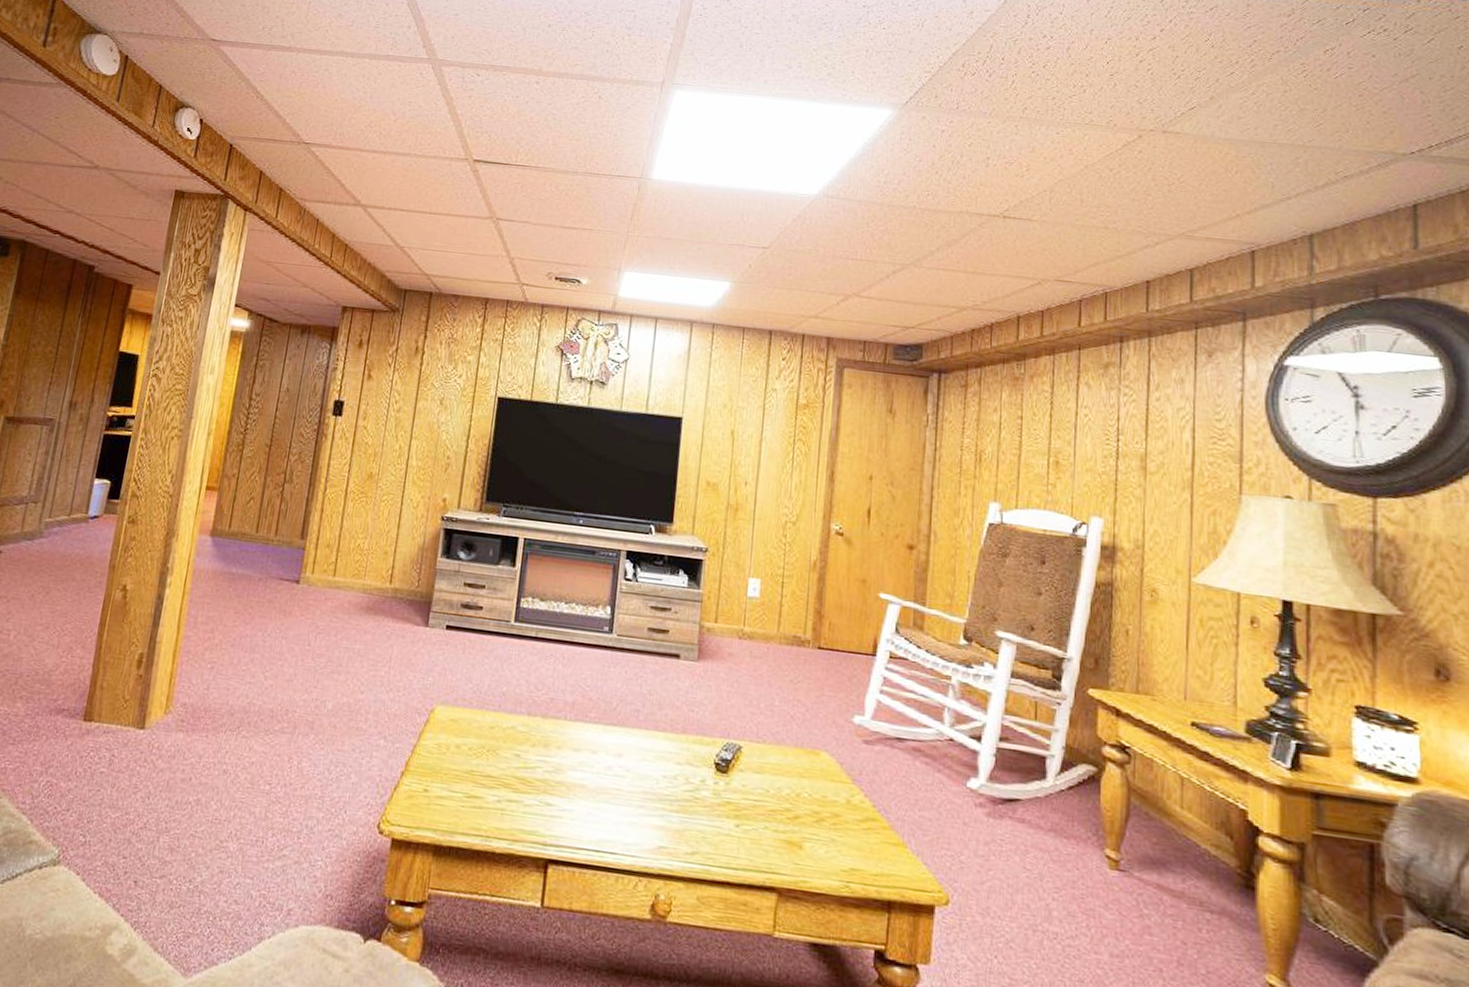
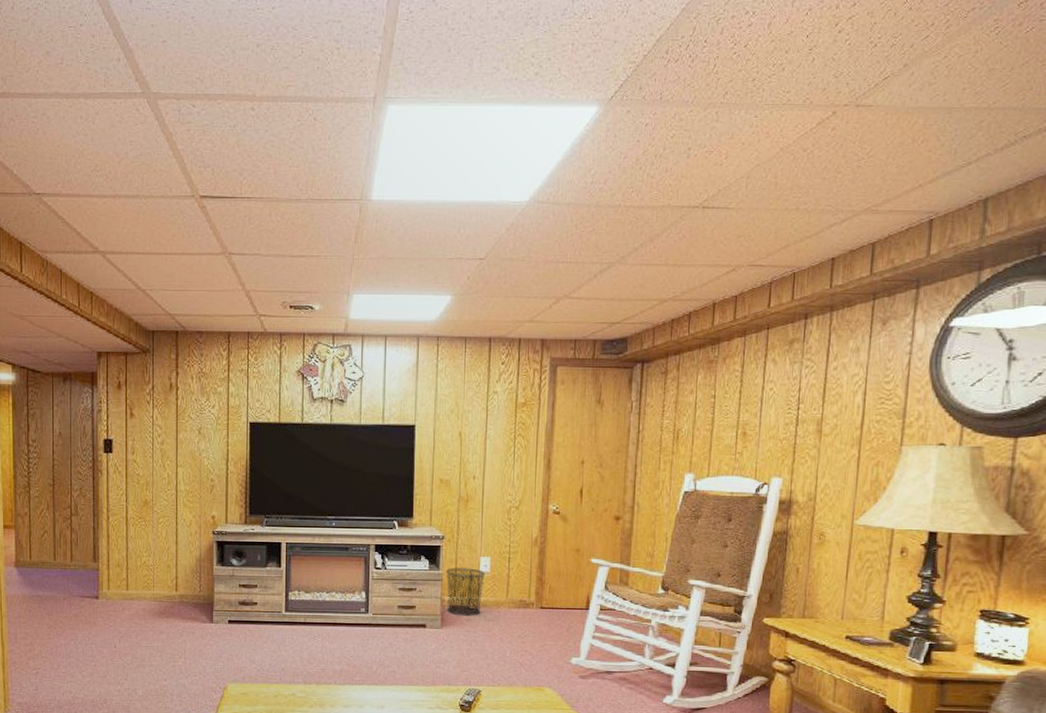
waste bin: none [706,587,753,650] -> present [446,567,485,616]

